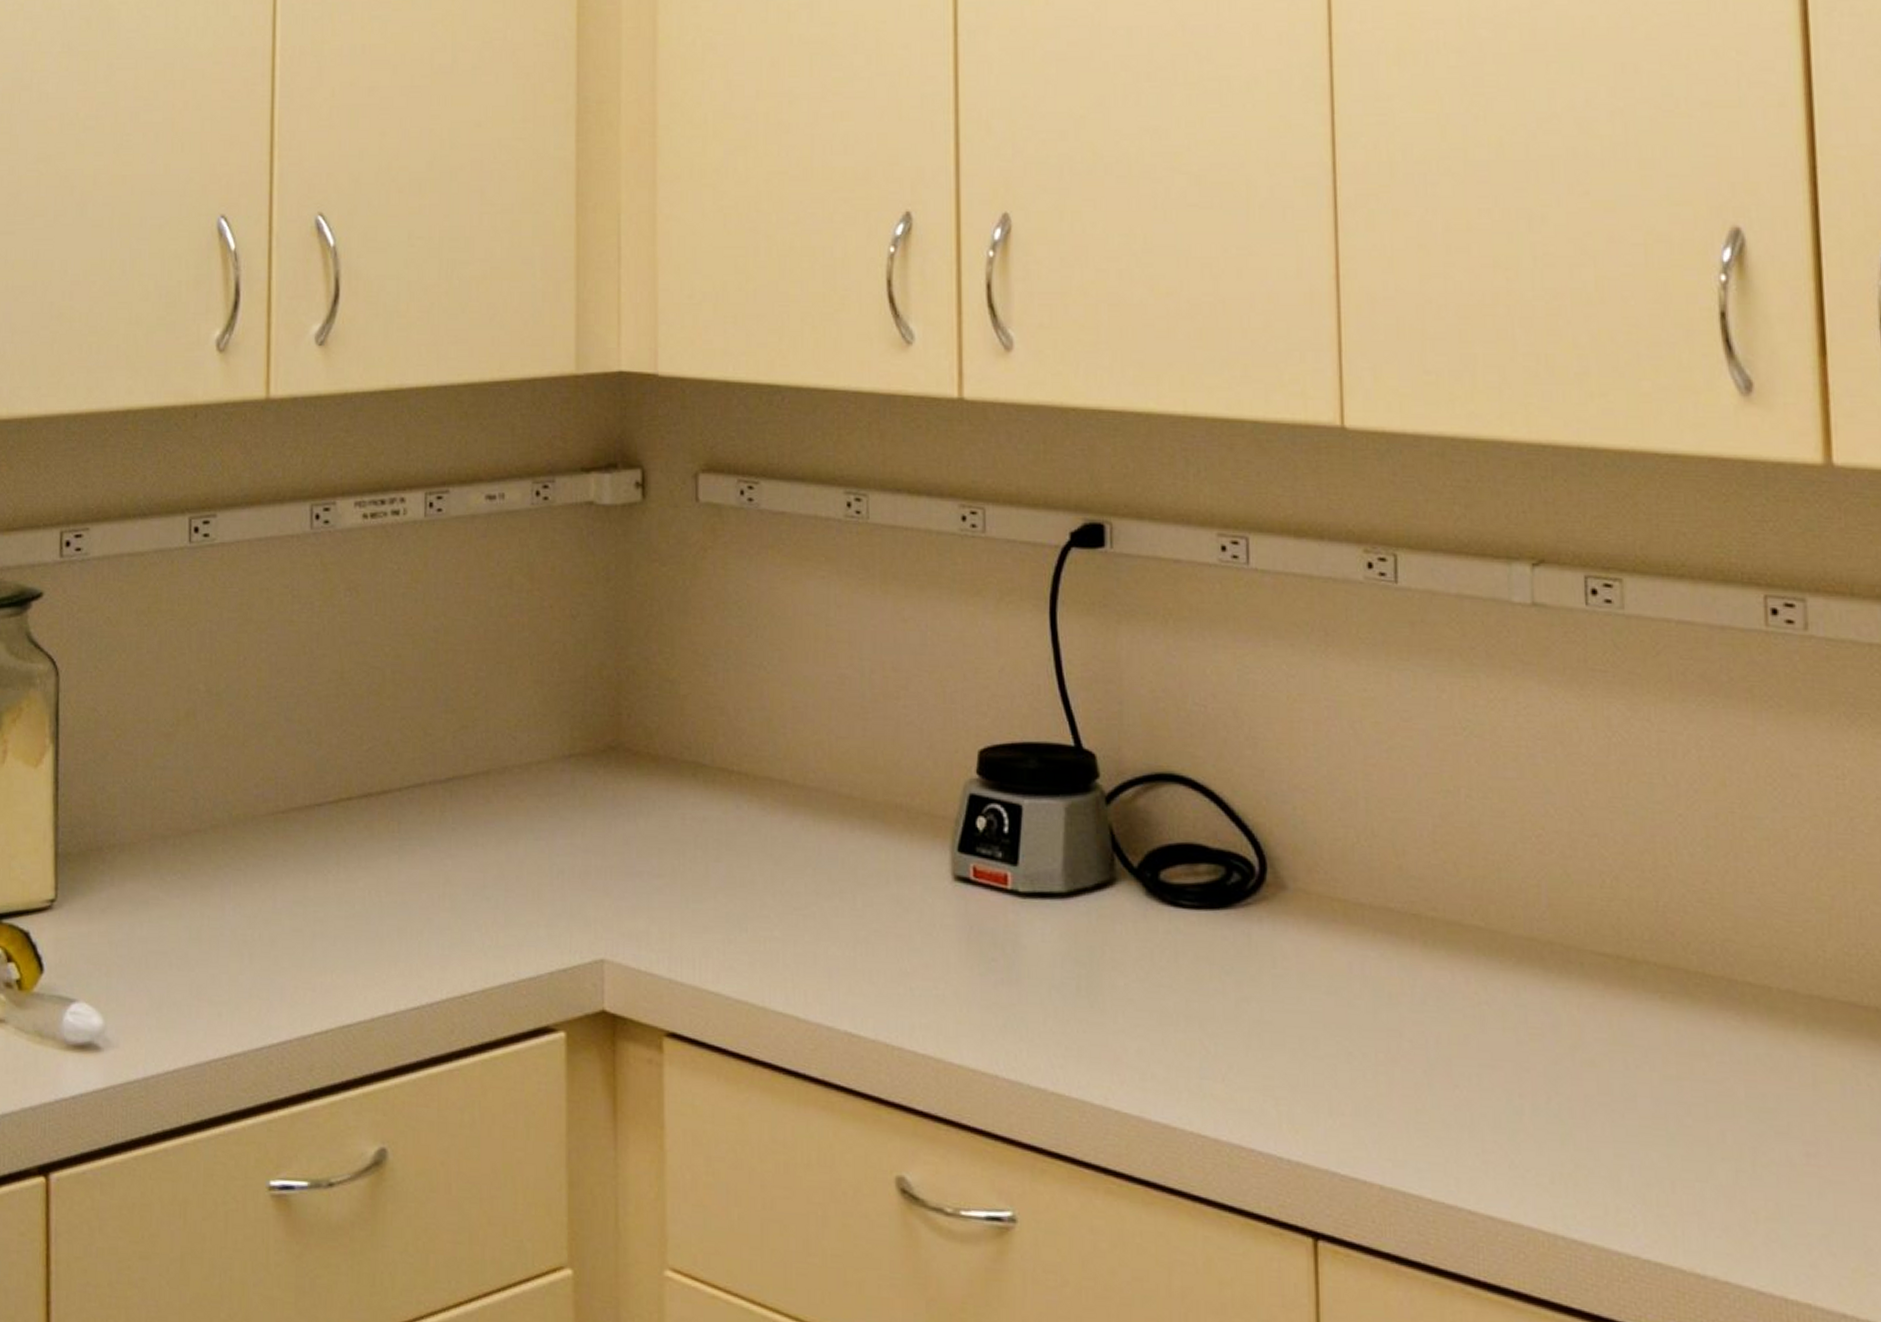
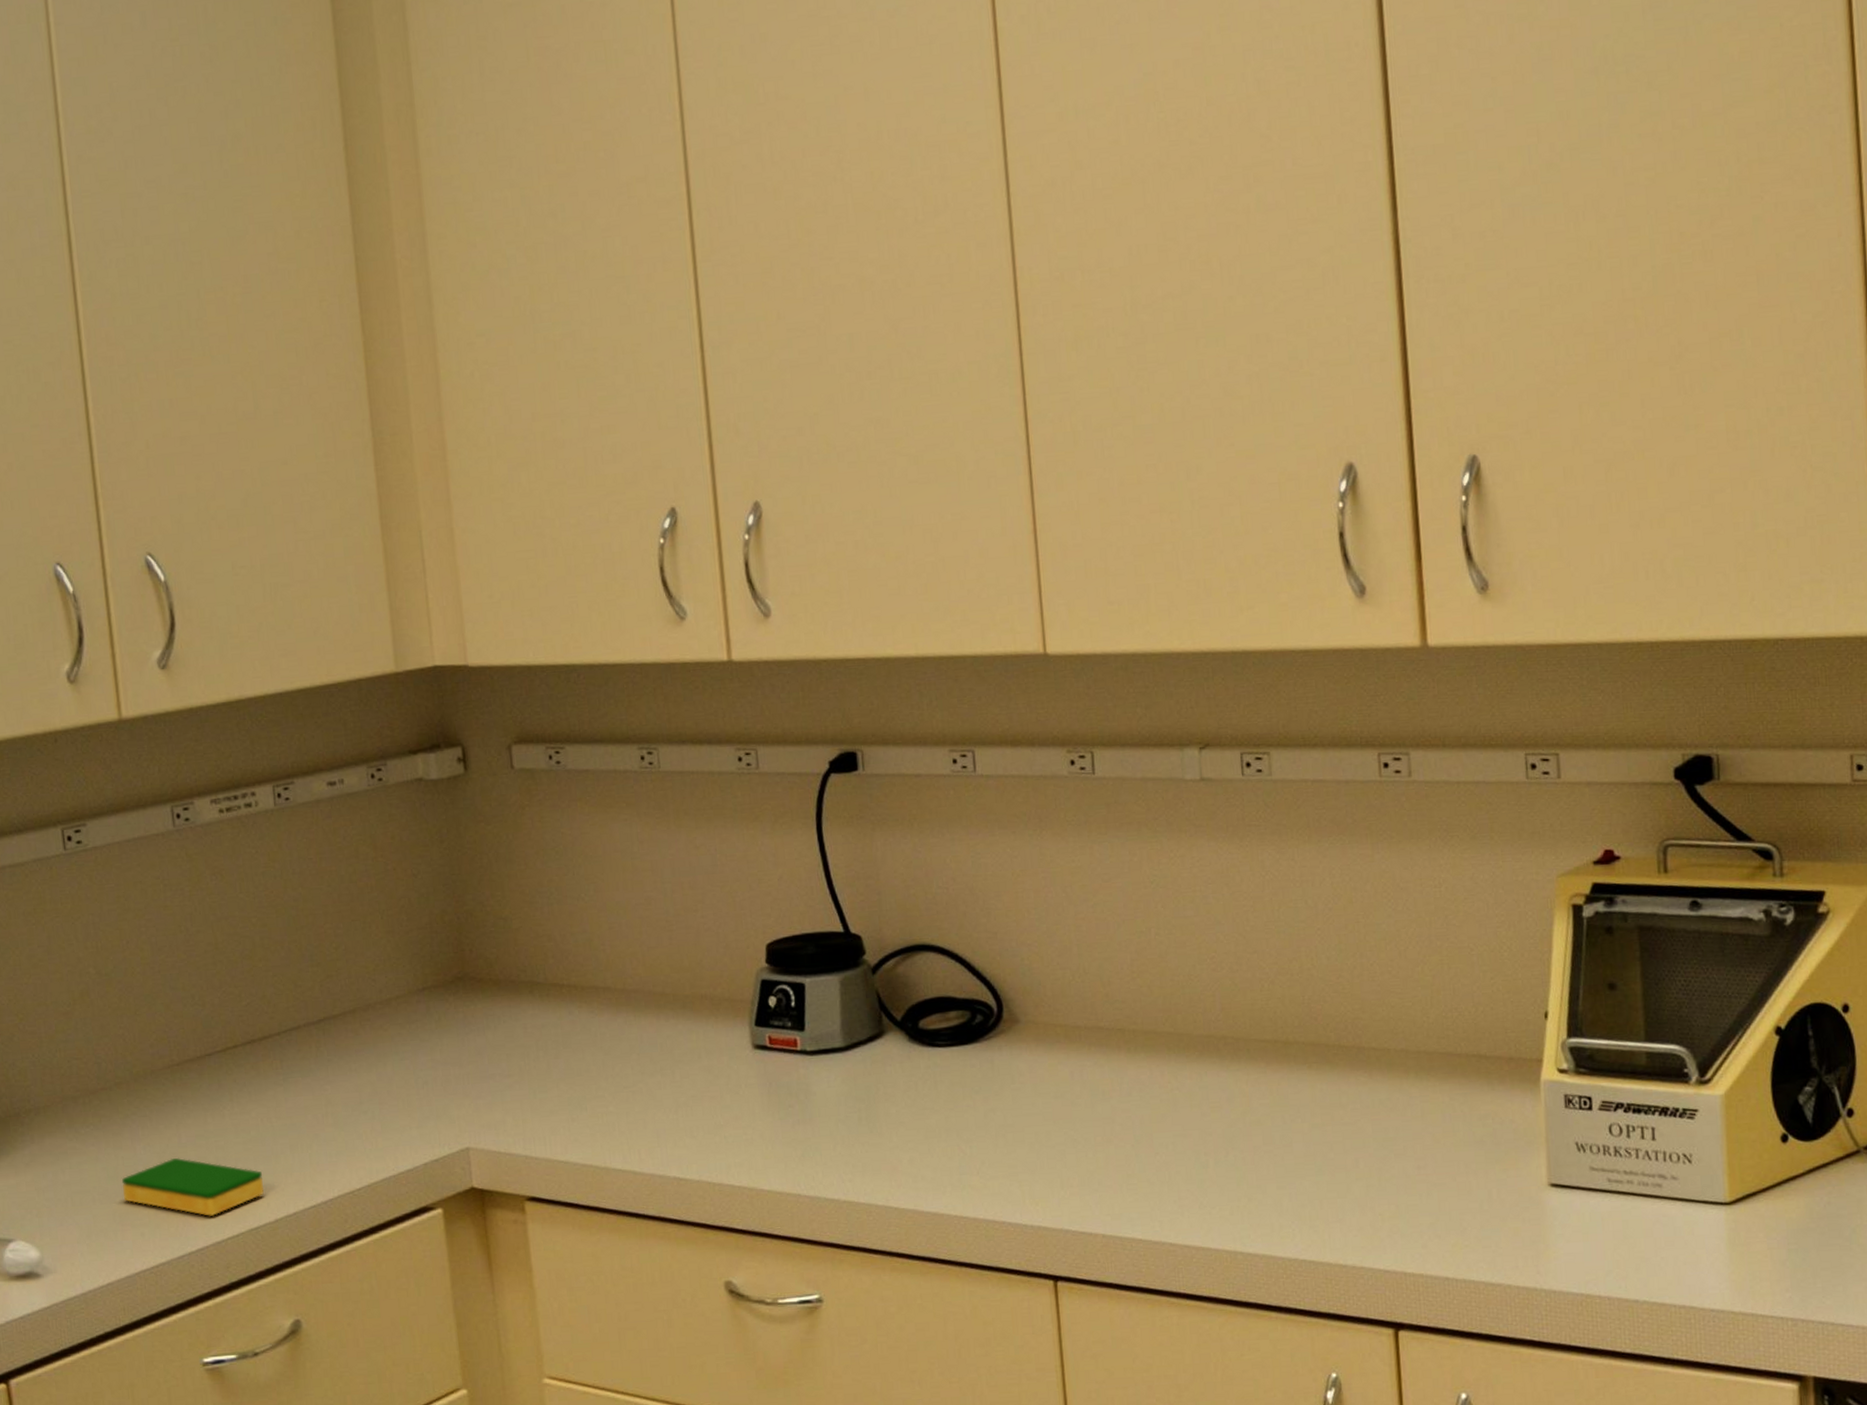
dish sponge: none [204,925,362,1003] -> present [121,1157,264,1216]

